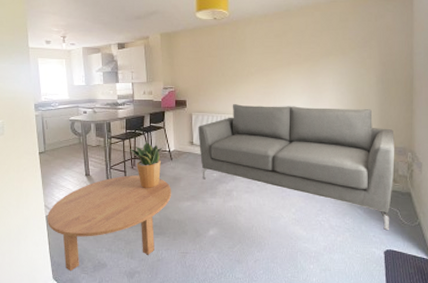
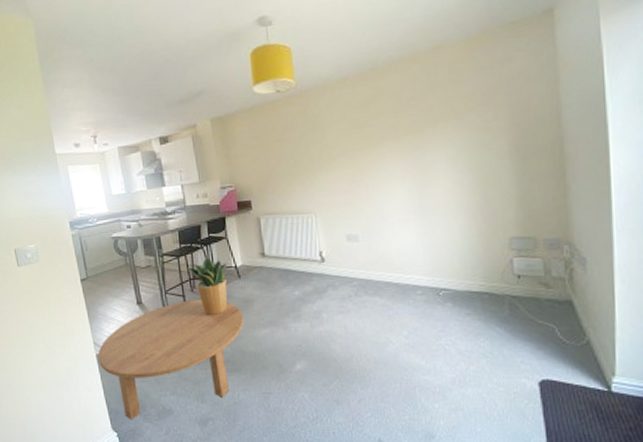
sofa: present [198,104,395,231] -> none [269,189,545,354]

